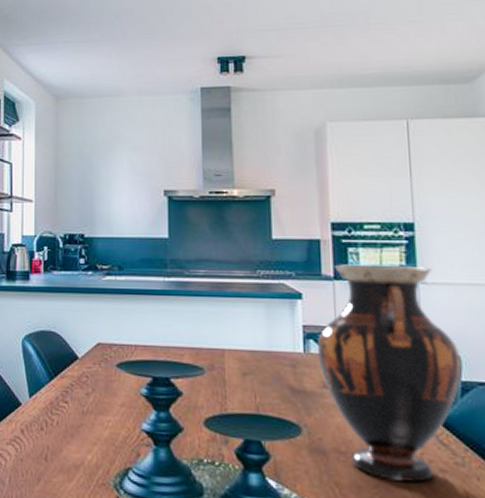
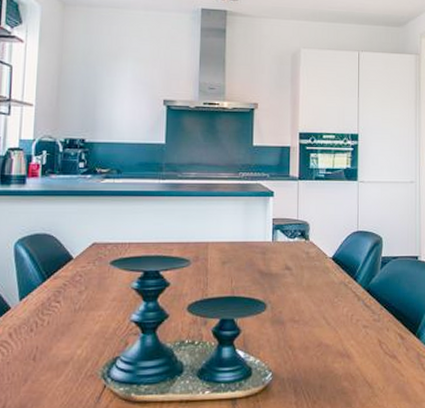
vase: present [318,264,463,482] -> none [283,167,384,339]

